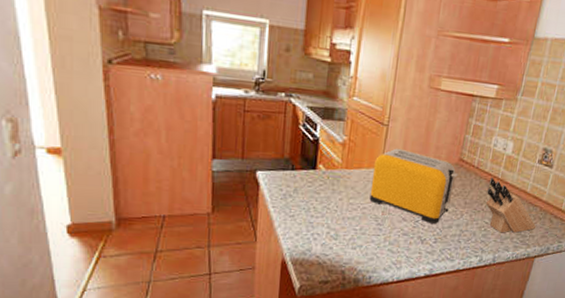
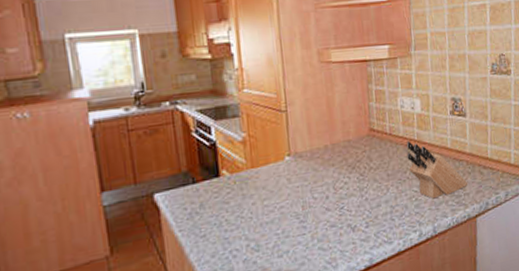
toaster: present [369,148,458,225] -> none [281,132,374,207]

